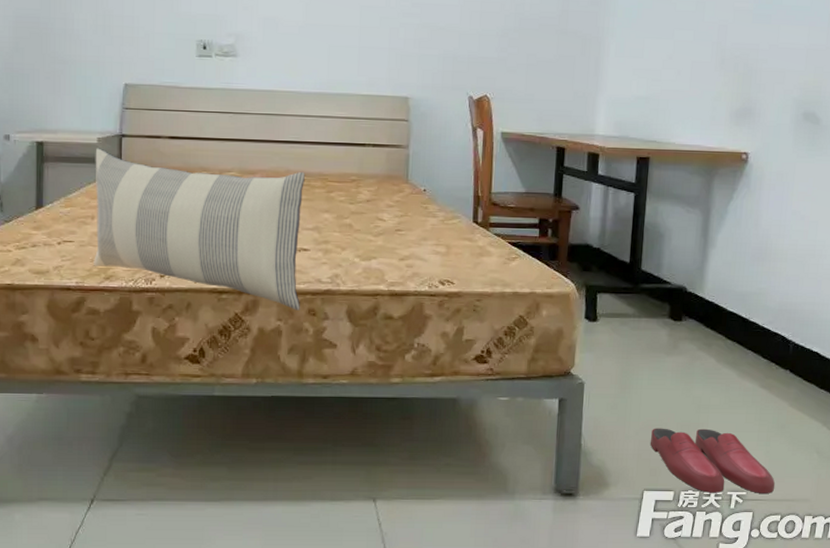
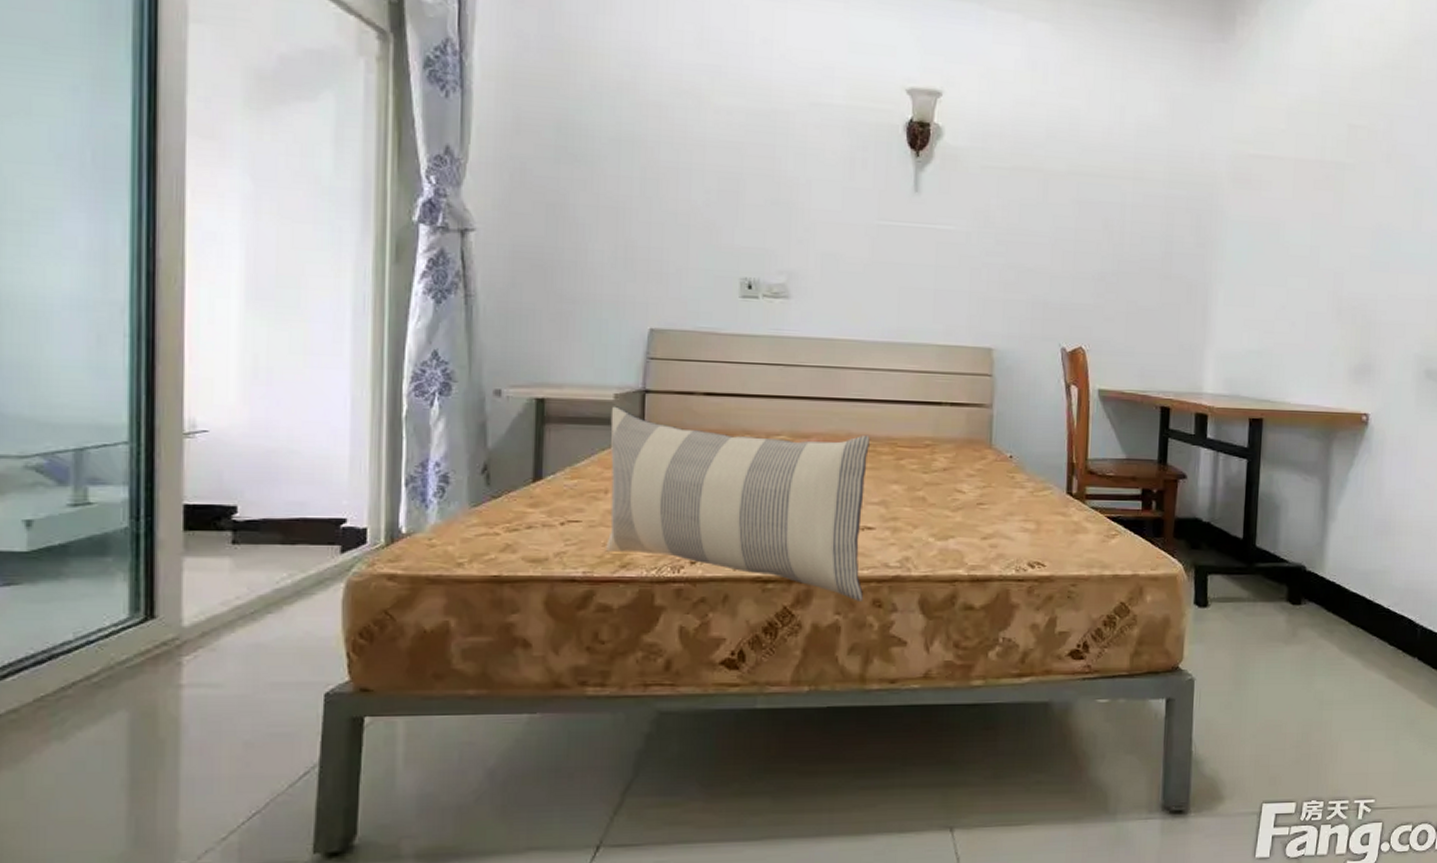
slippers: present [651,428,775,493] -> none [1269,728,1405,802]

